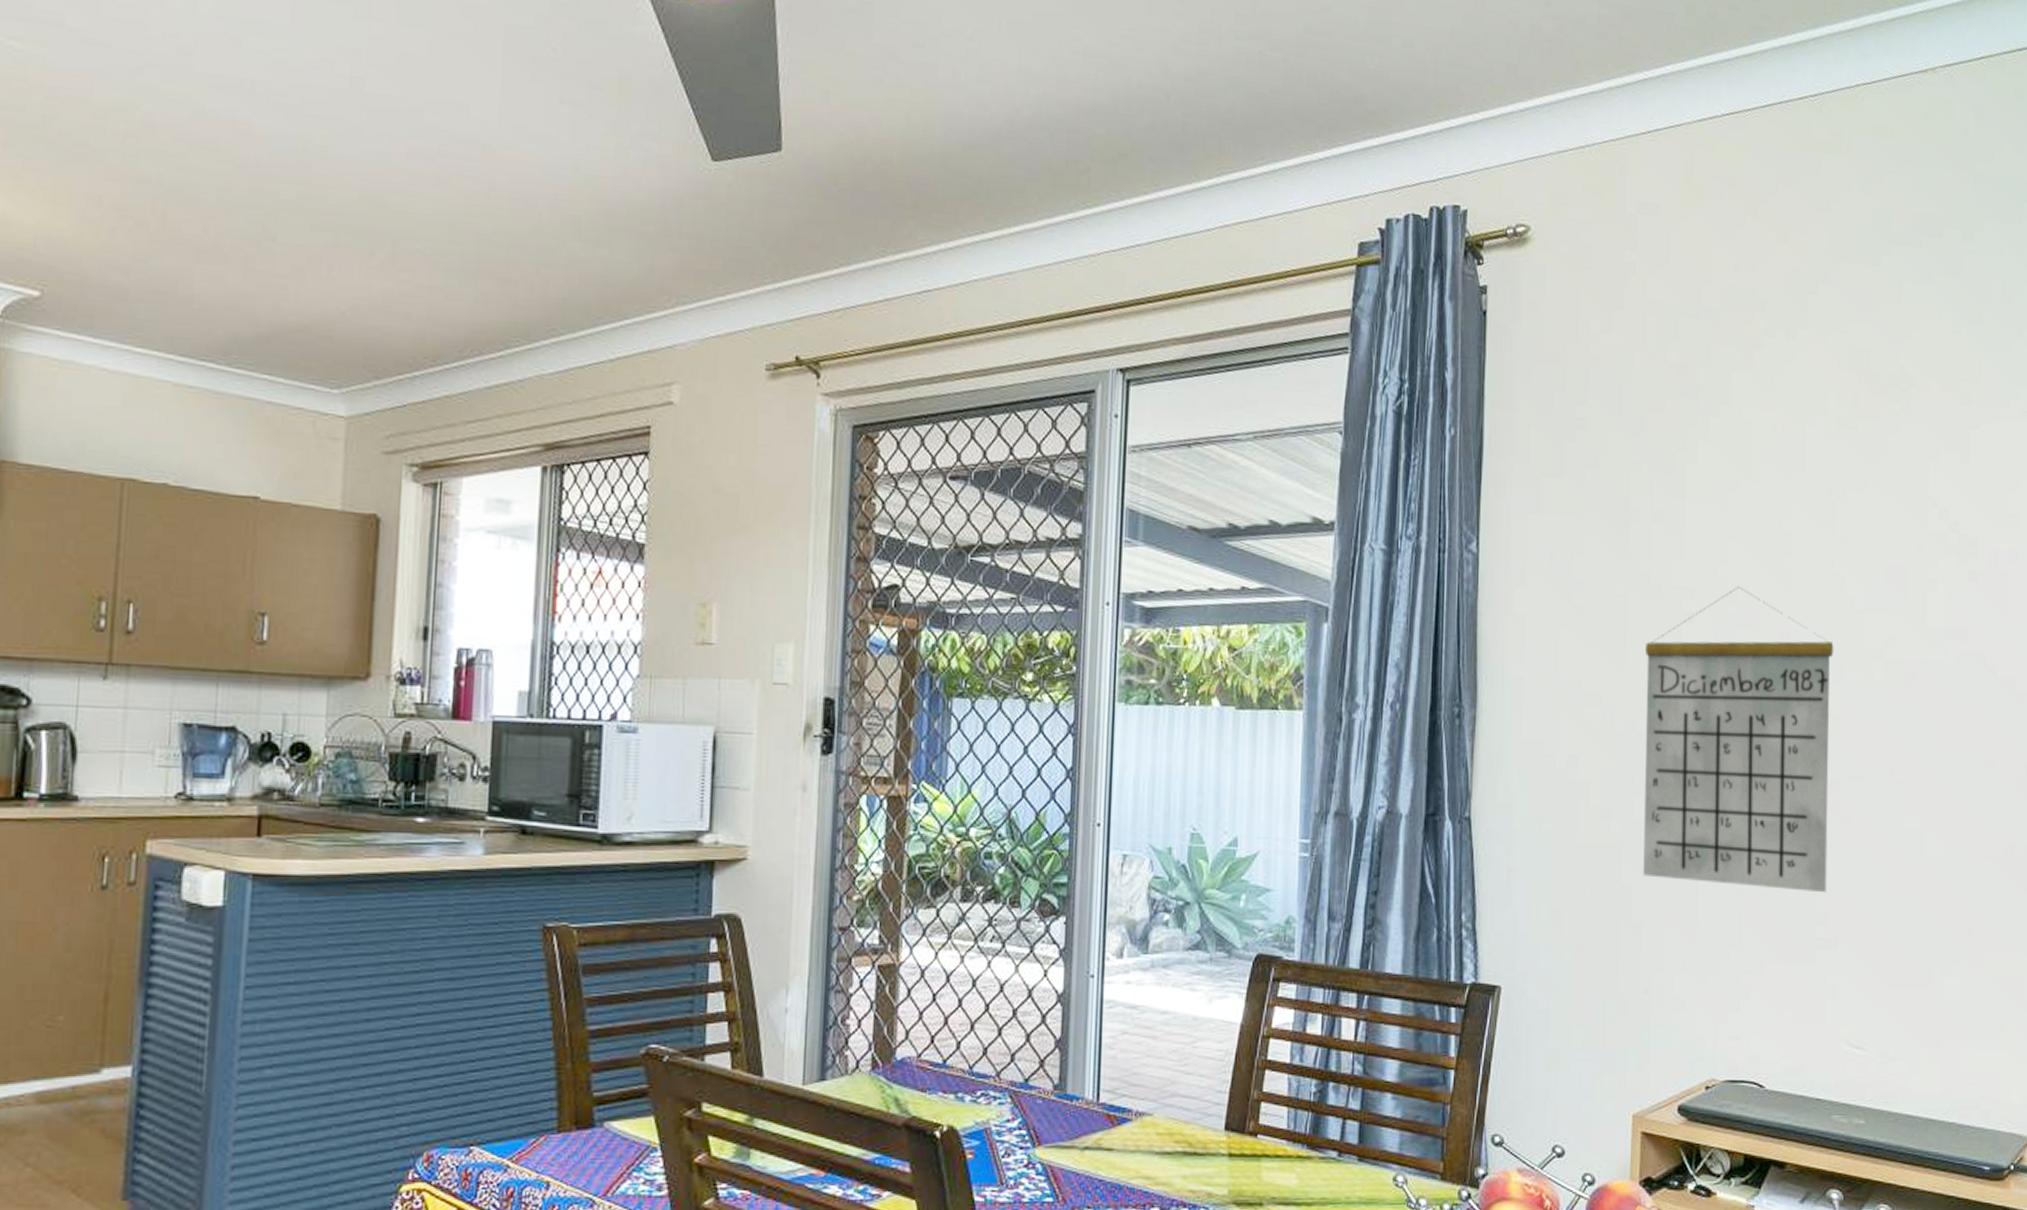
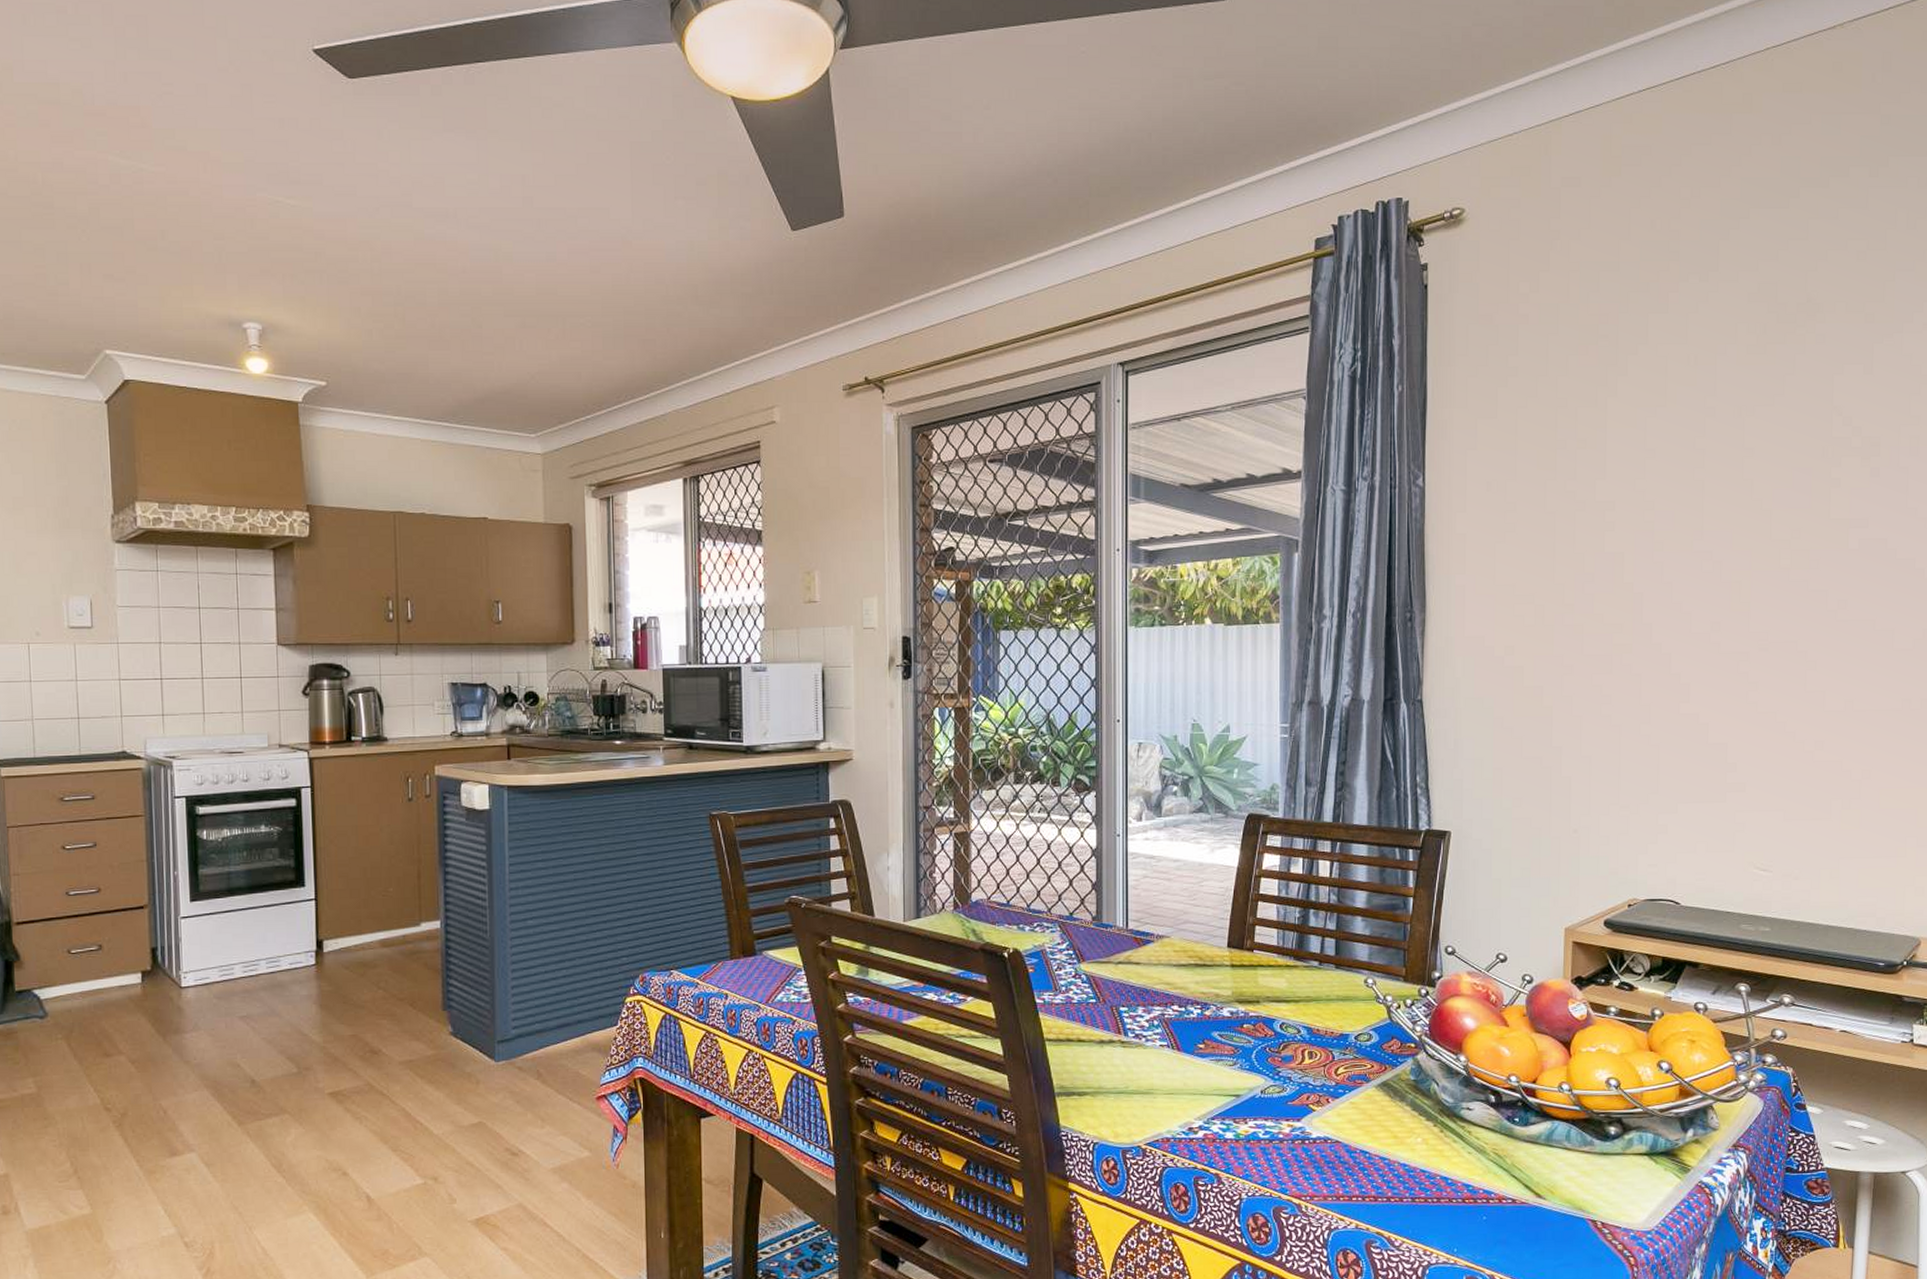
calendar: present [1643,586,1834,893] -> none [1572,496,1743,746]

